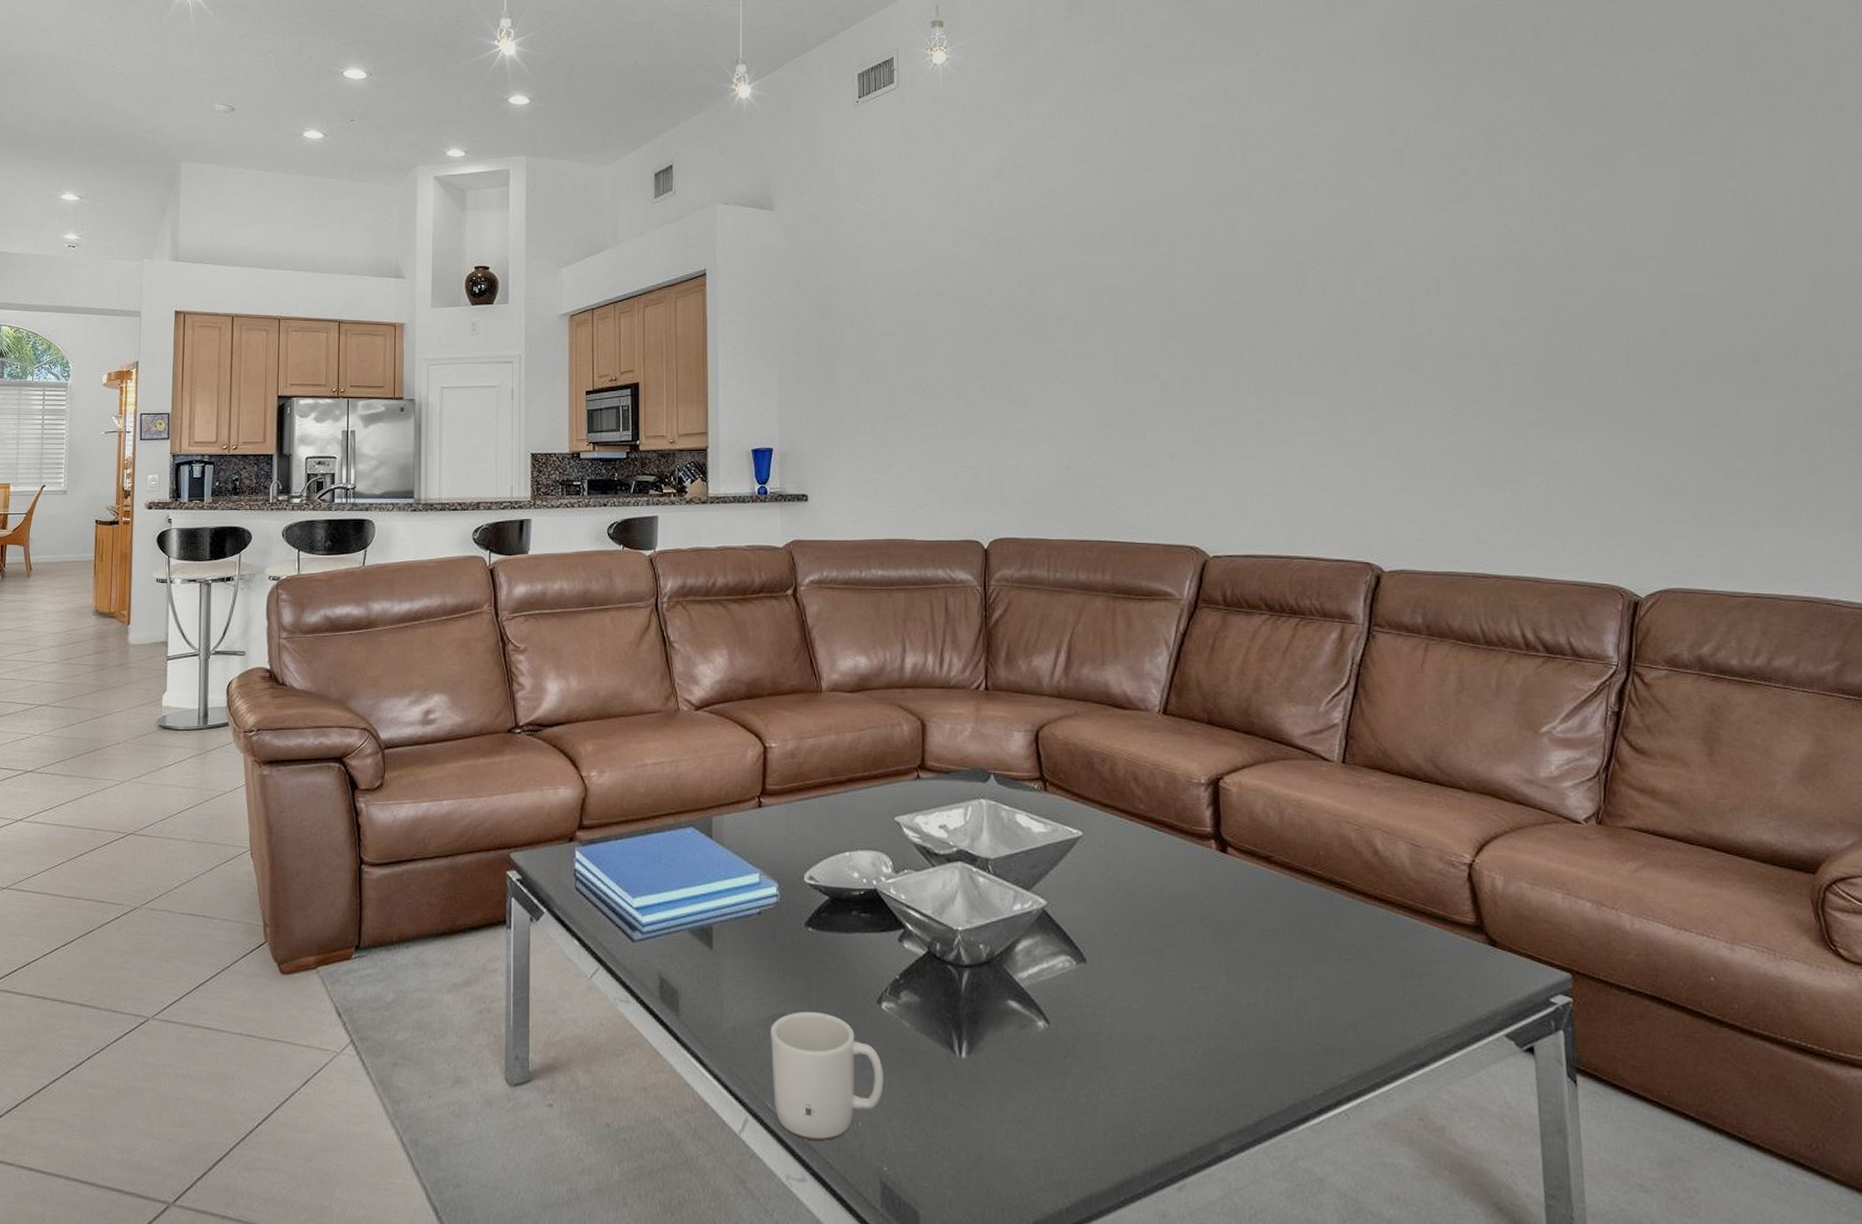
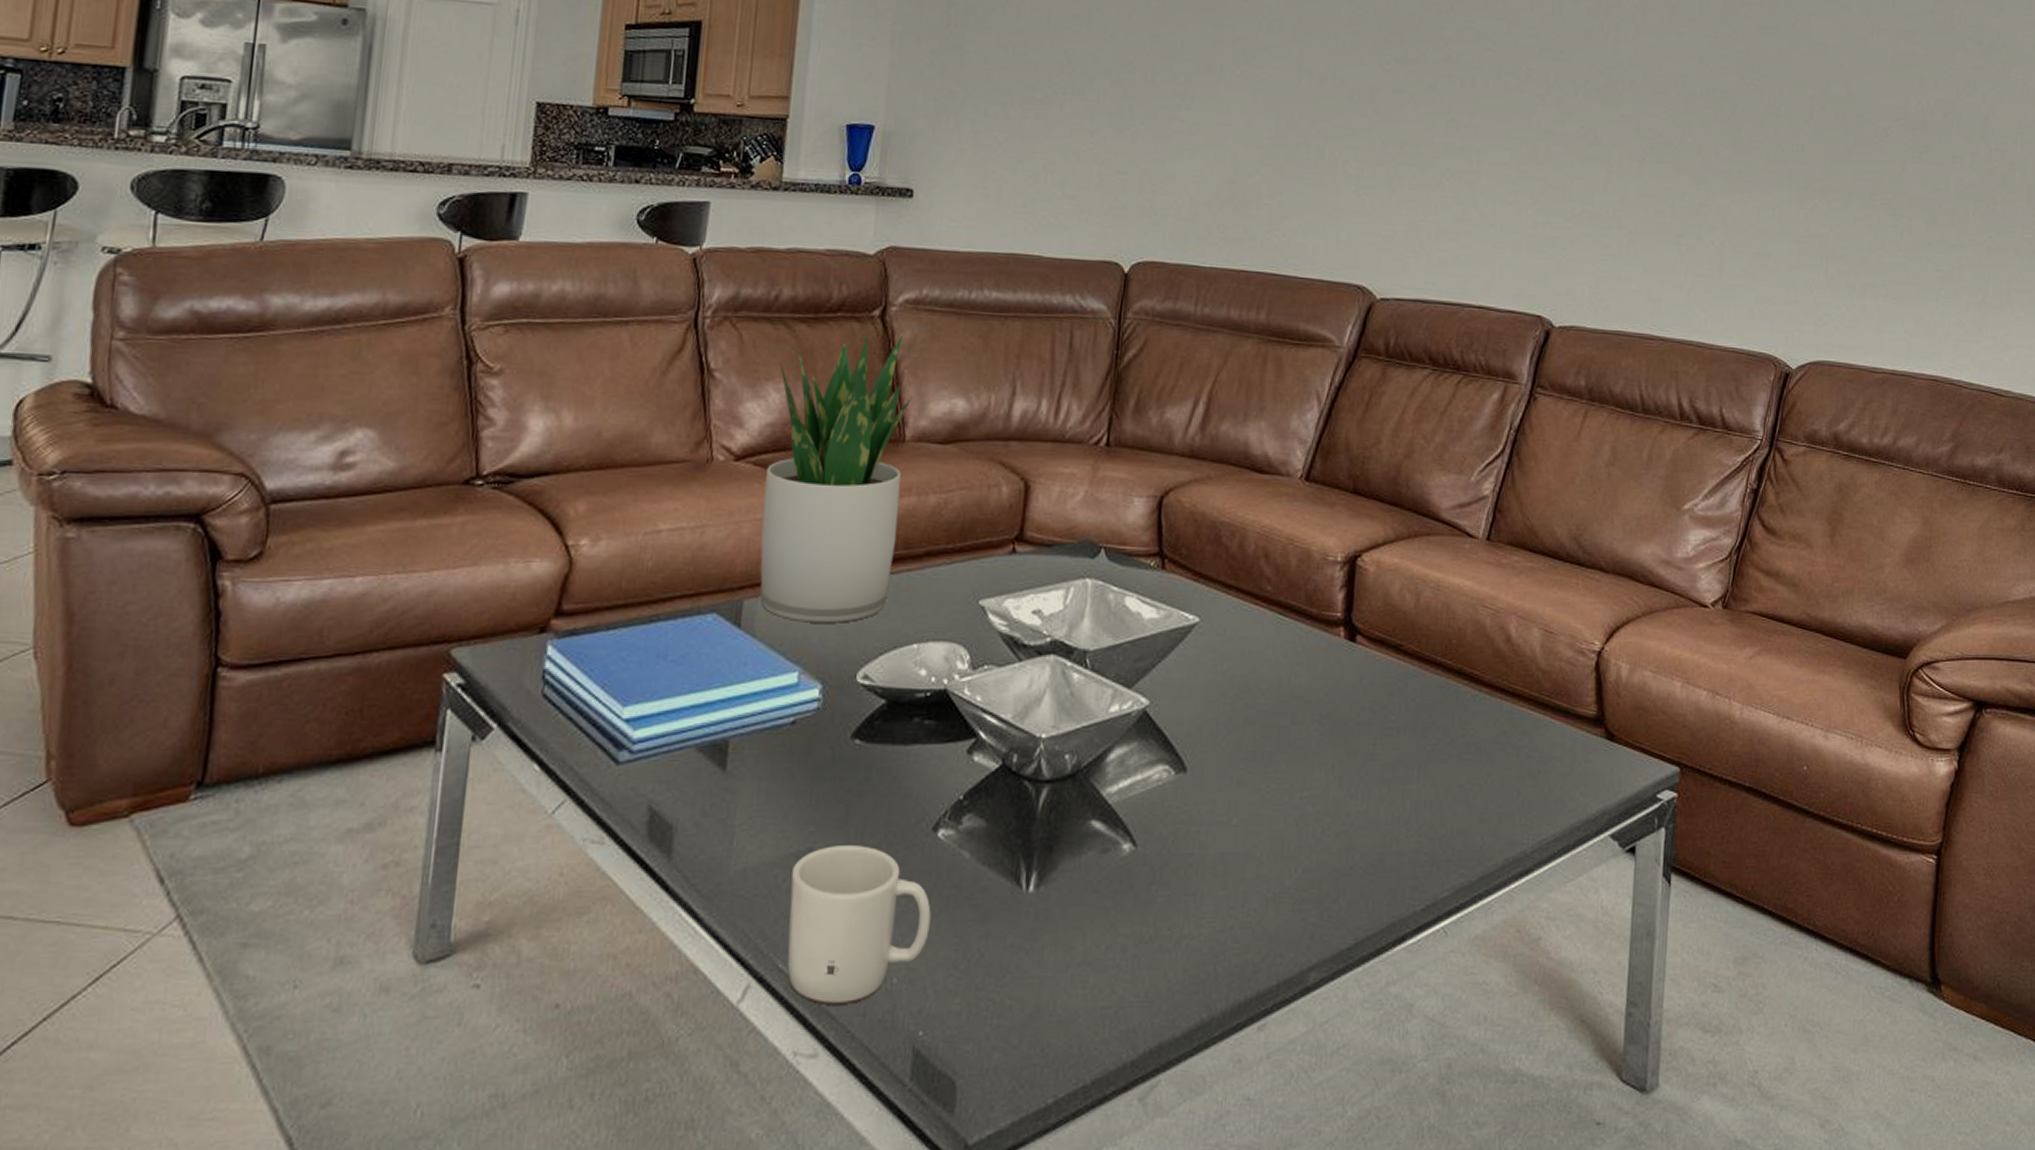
planter: none [719,608,824,835] -> present [760,333,912,623]

